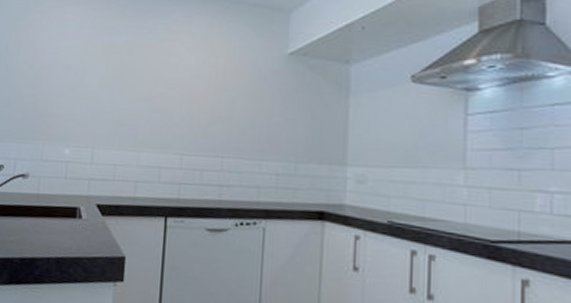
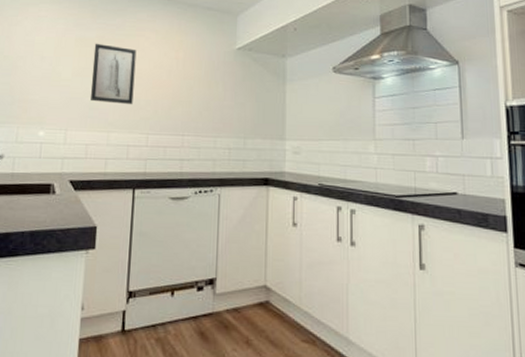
wall art: none [118,49,170,121] -> present [90,43,137,105]

